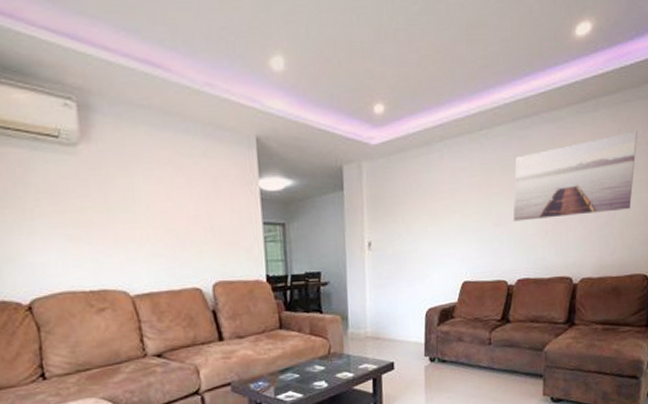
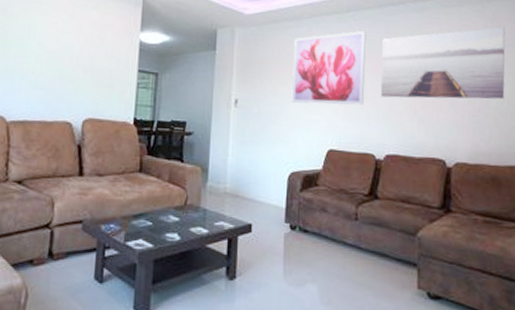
wall art: none [425,150,499,238] -> present [291,30,366,105]

